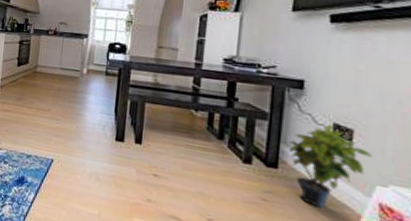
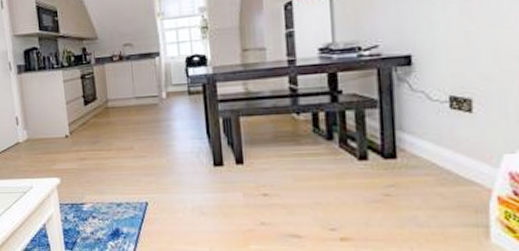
potted plant: present [288,124,373,209] -> none [404,97,496,191]

